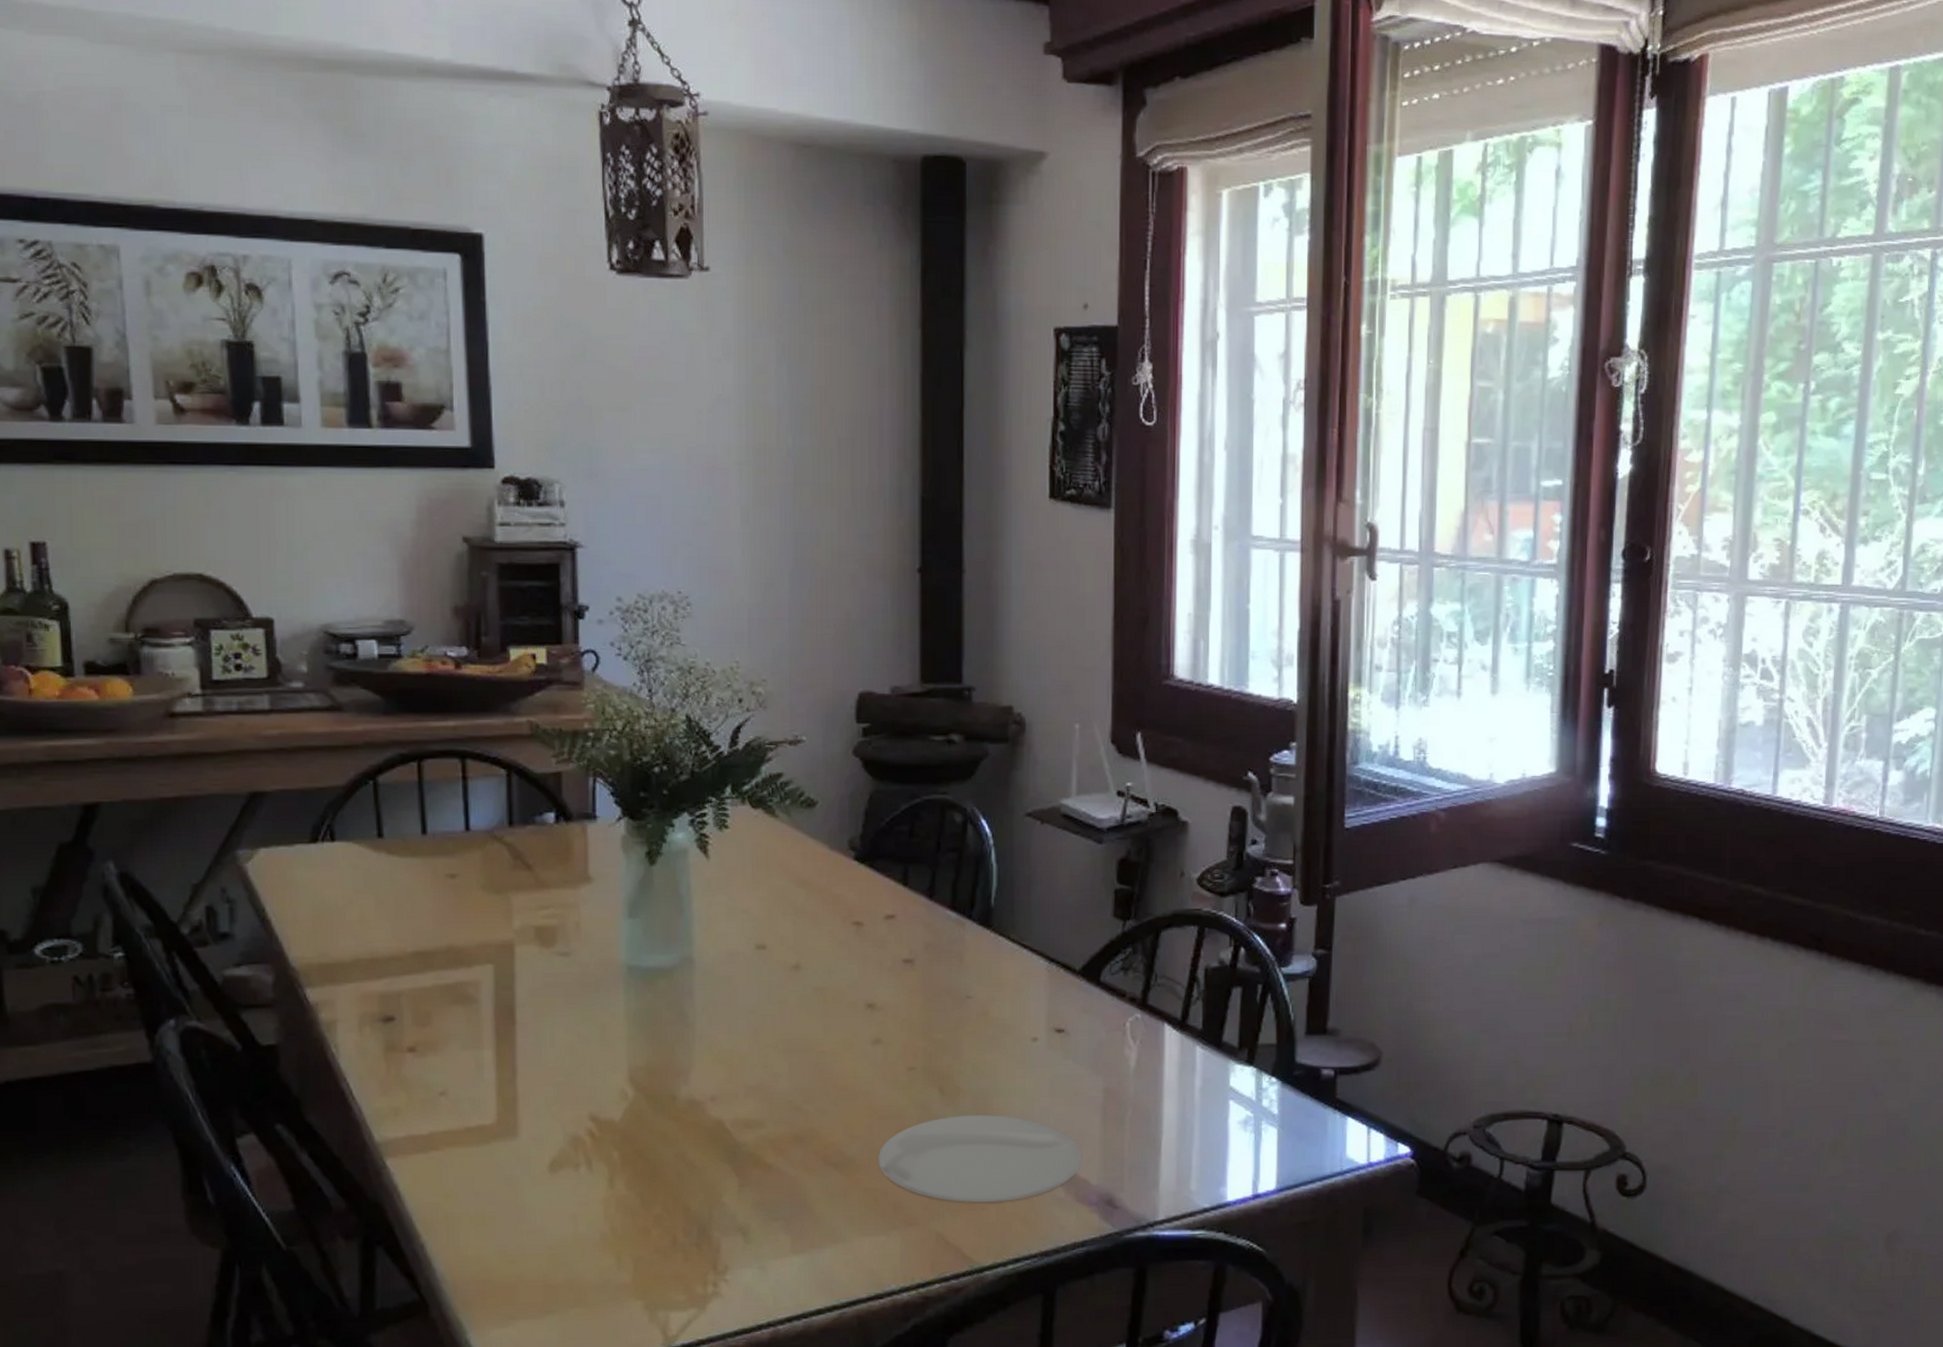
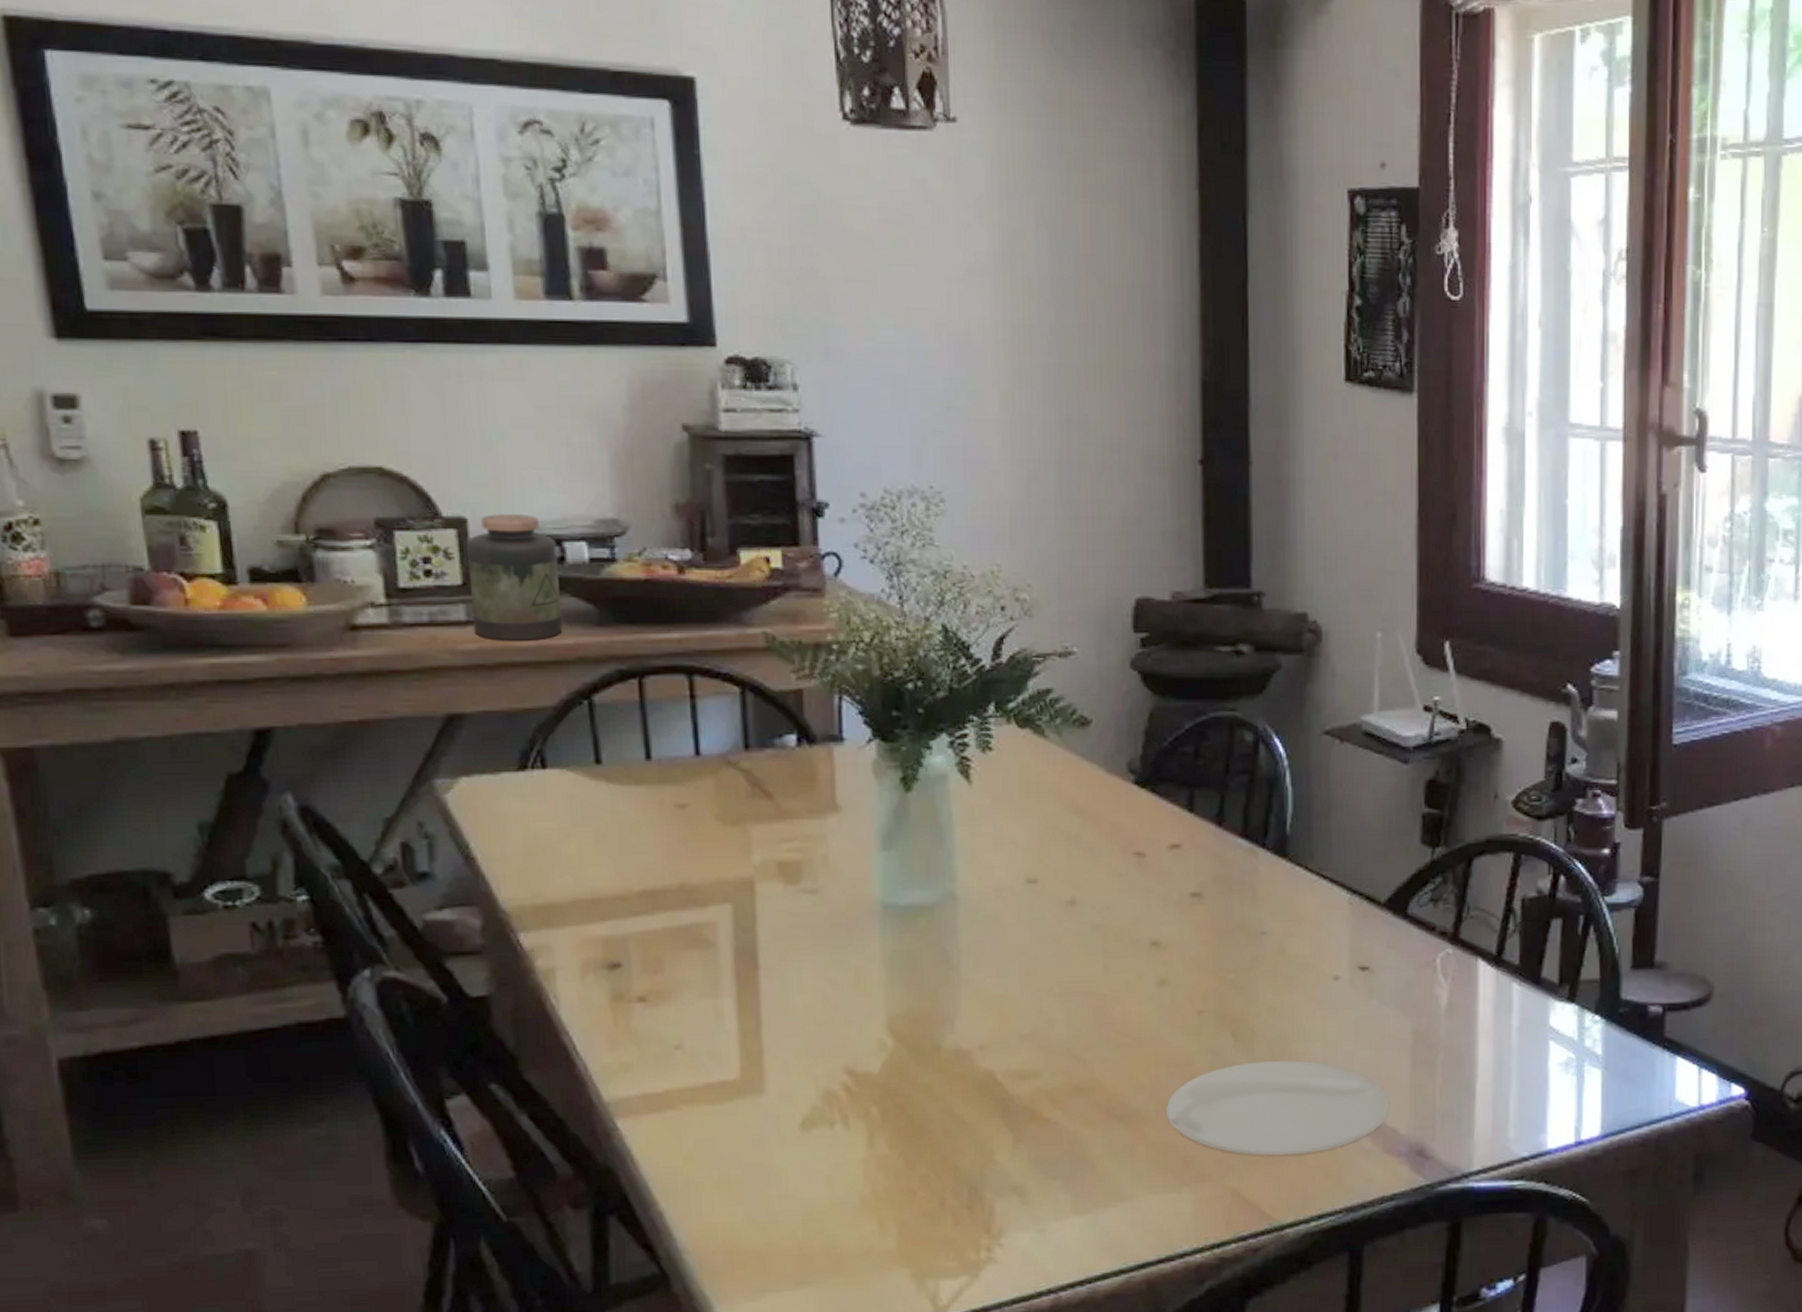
jar: none [273,615,353,729] -> present [467,514,563,642]

